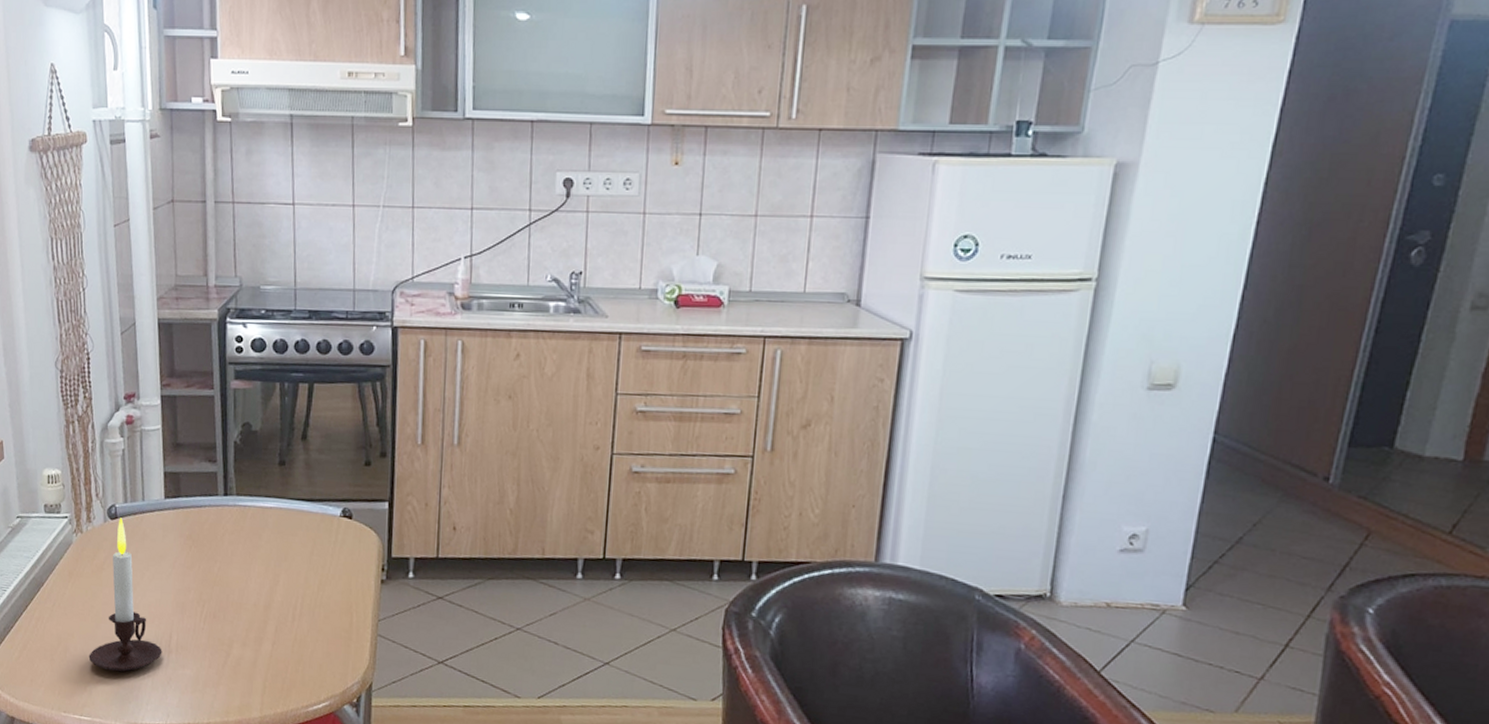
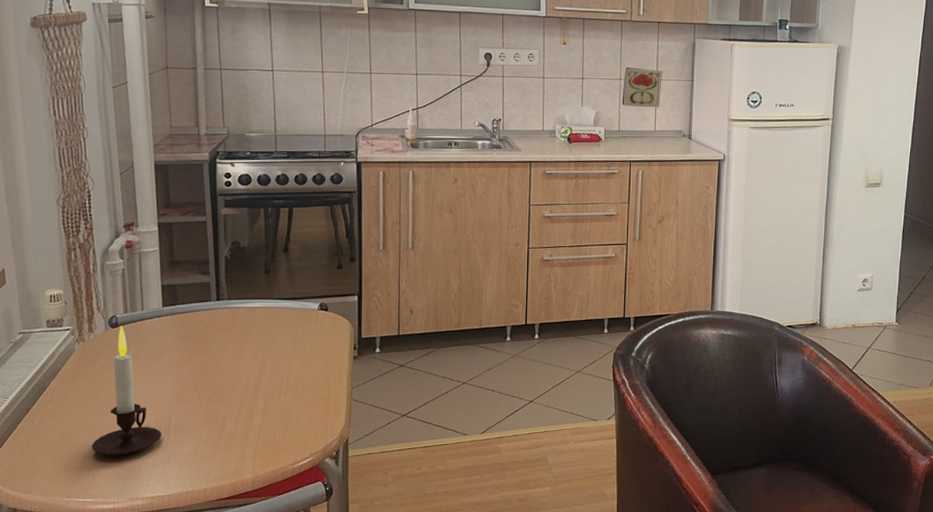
decorative tile: none [756,198,821,259] -> present [622,67,662,108]

